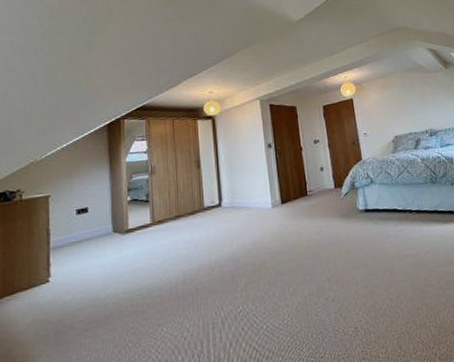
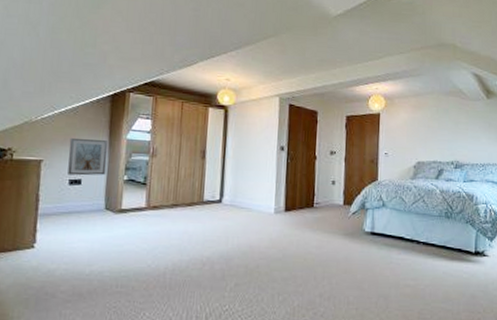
picture frame: none [73,167,110,206] -> present [67,137,109,176]

